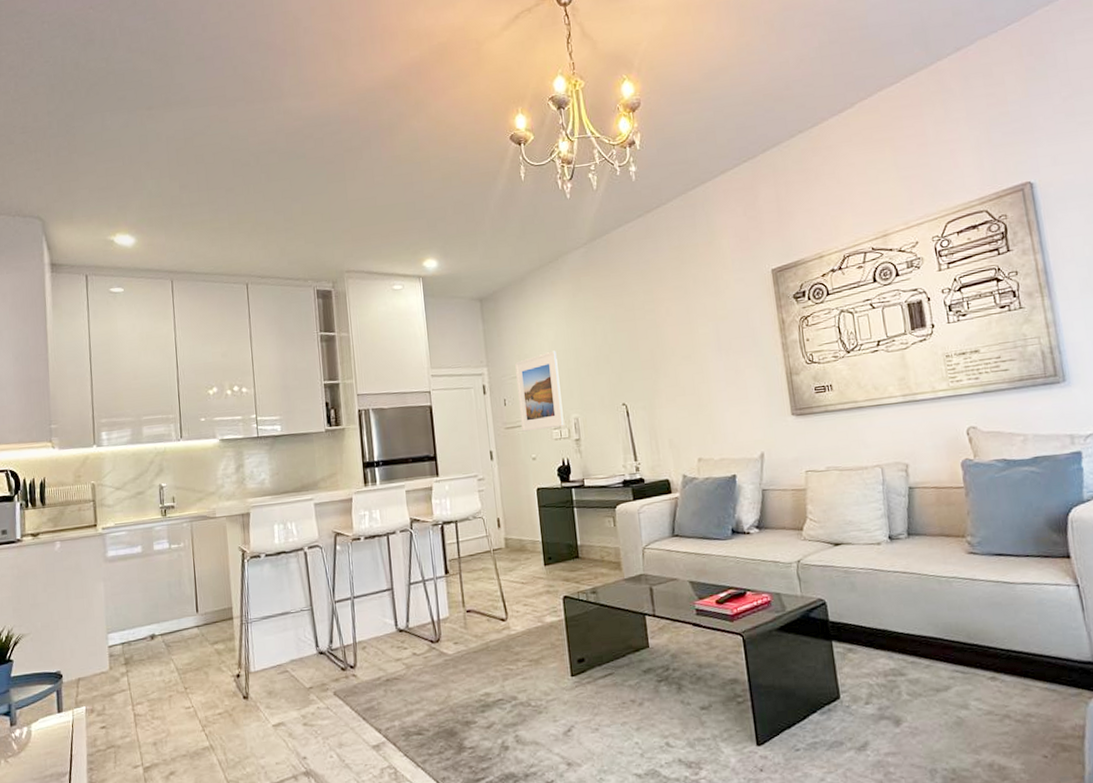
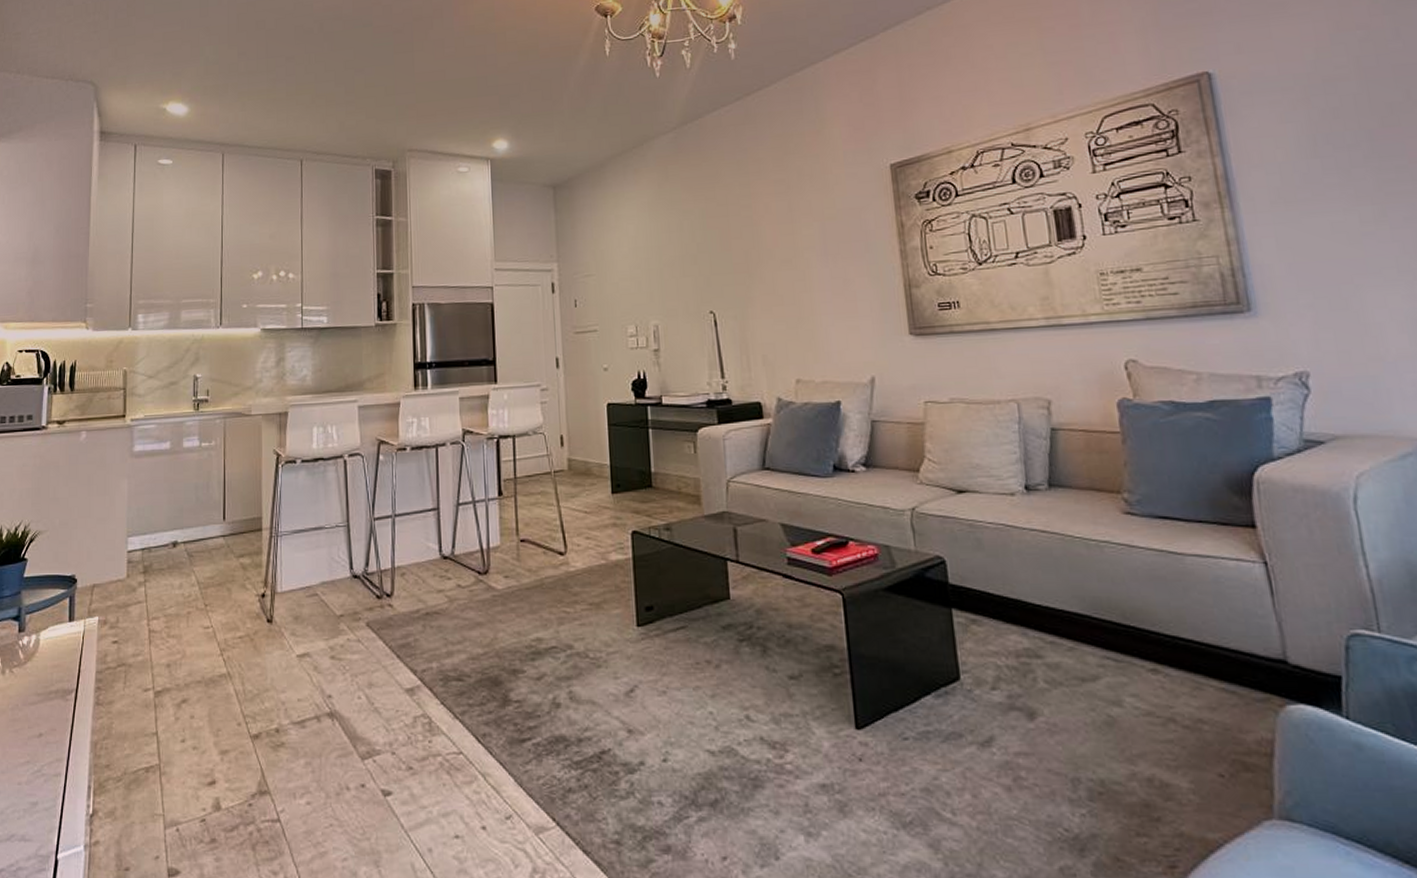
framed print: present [515,350,564,432] -> none [589,247,642,338]

